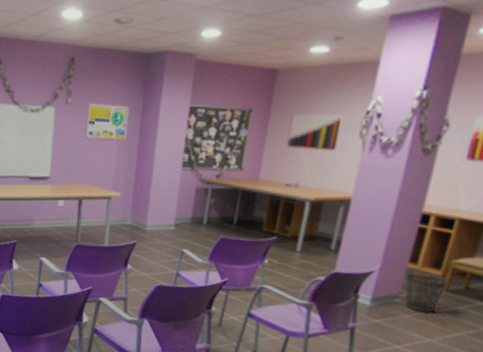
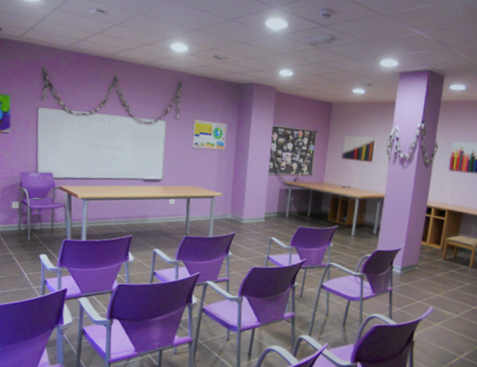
wastebasket: present [404,273,448,314] -> none [420,248,445,276]

